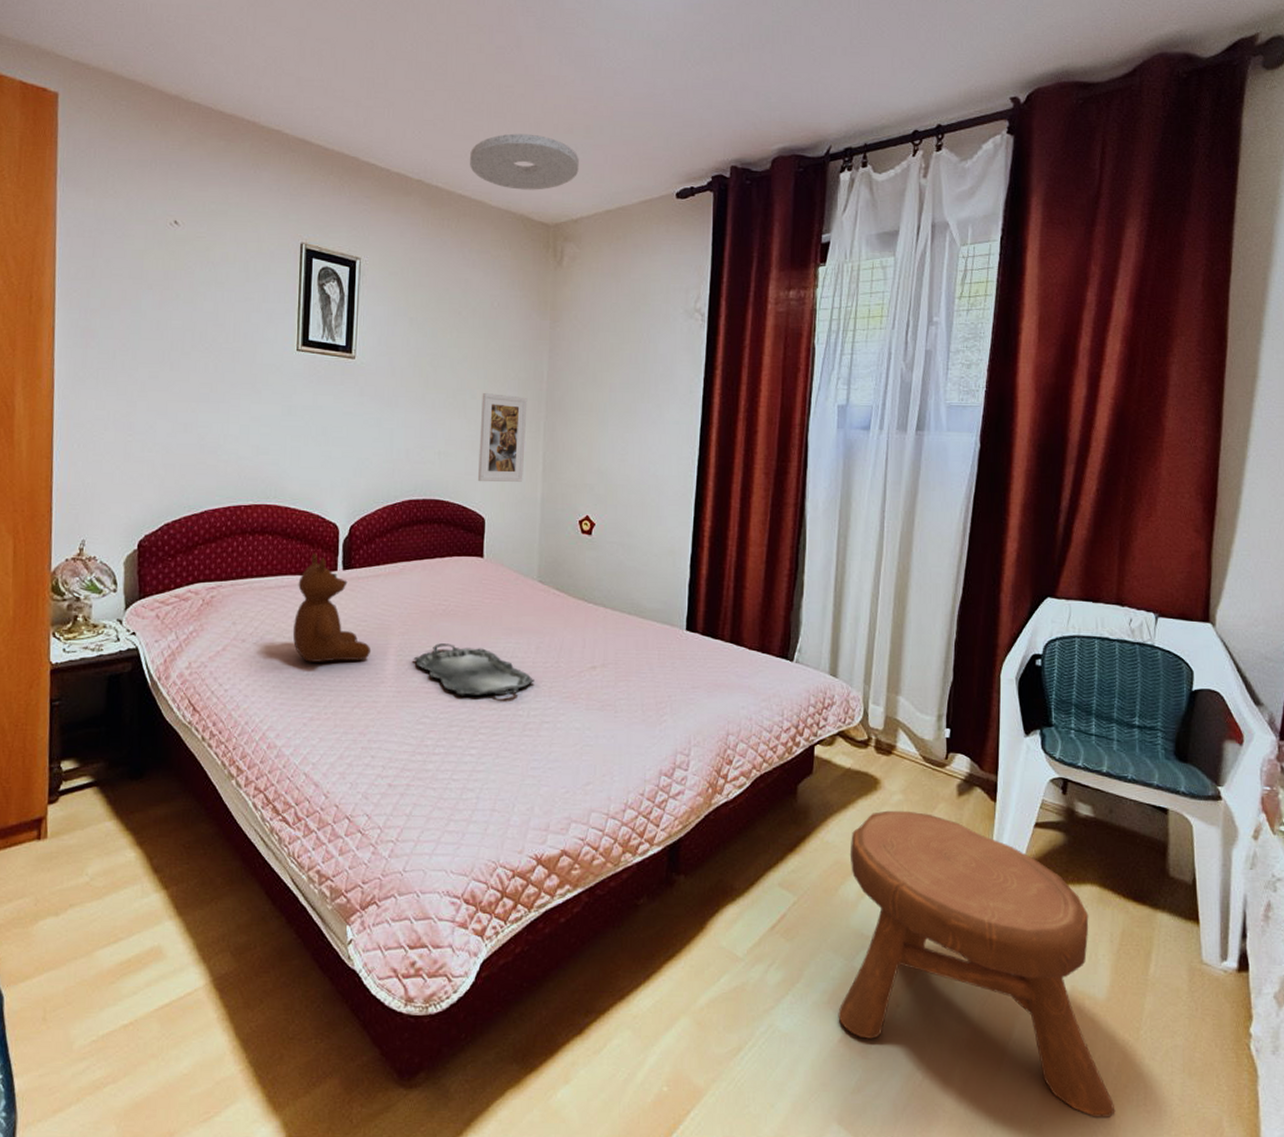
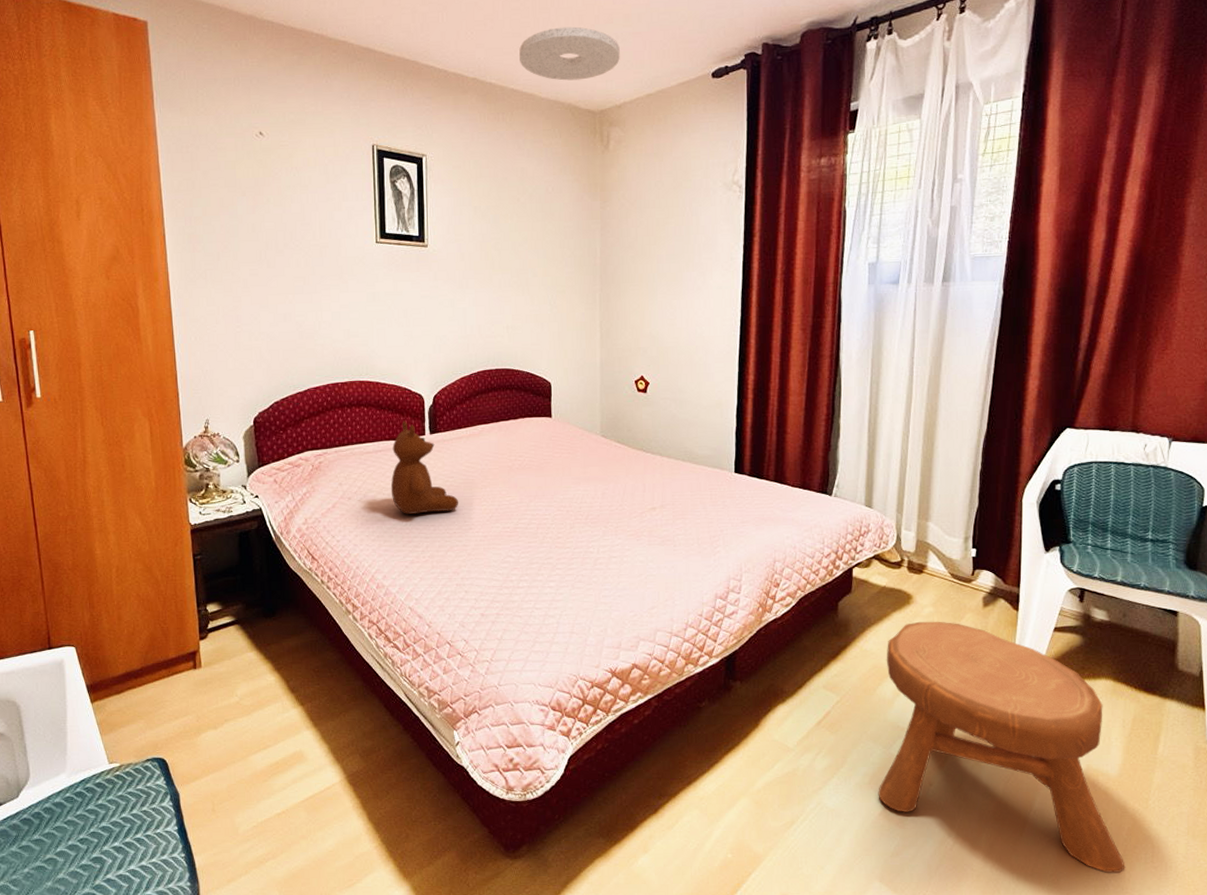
serving tray: present [413,643,534,695] -> none [495,493,602,537]
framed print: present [477,393,528,482] -> none [542,271,584,351]

